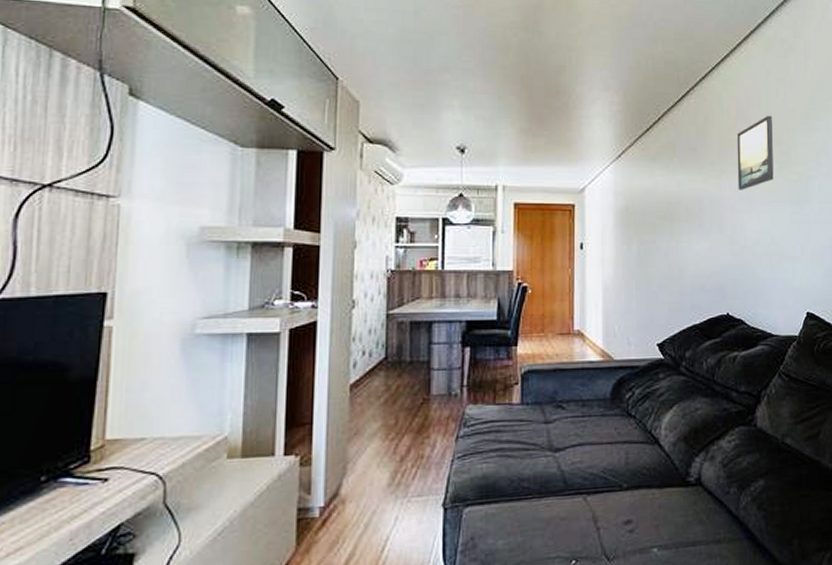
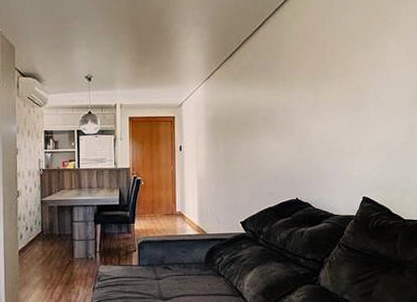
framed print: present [736,115,774,190] -> none [304,37,336,100]

